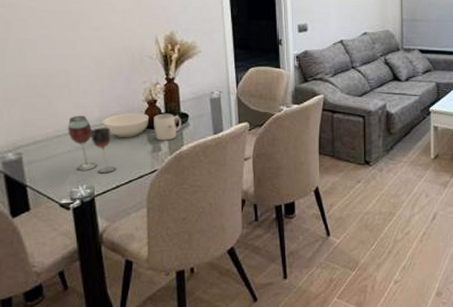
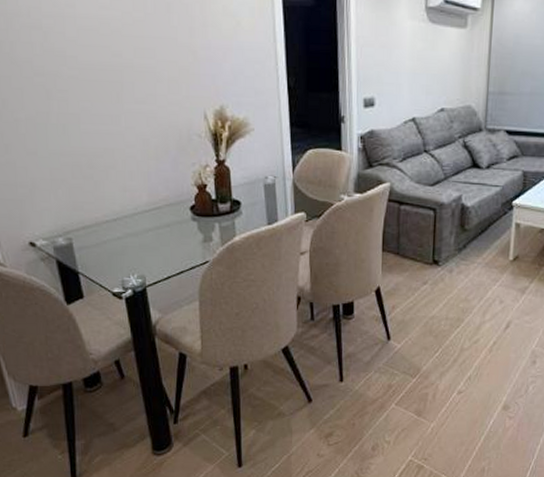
wineglass: present [68,115,96,170] -> none [116,199,147,259]
wineglass: present [89,127,116,174] -> none [138,213,167,263]
bowl: present [102,113,150,138] -> none [151,198,200,226]
mug: present [154,113,181,141] -> none [204,200,233,230]

